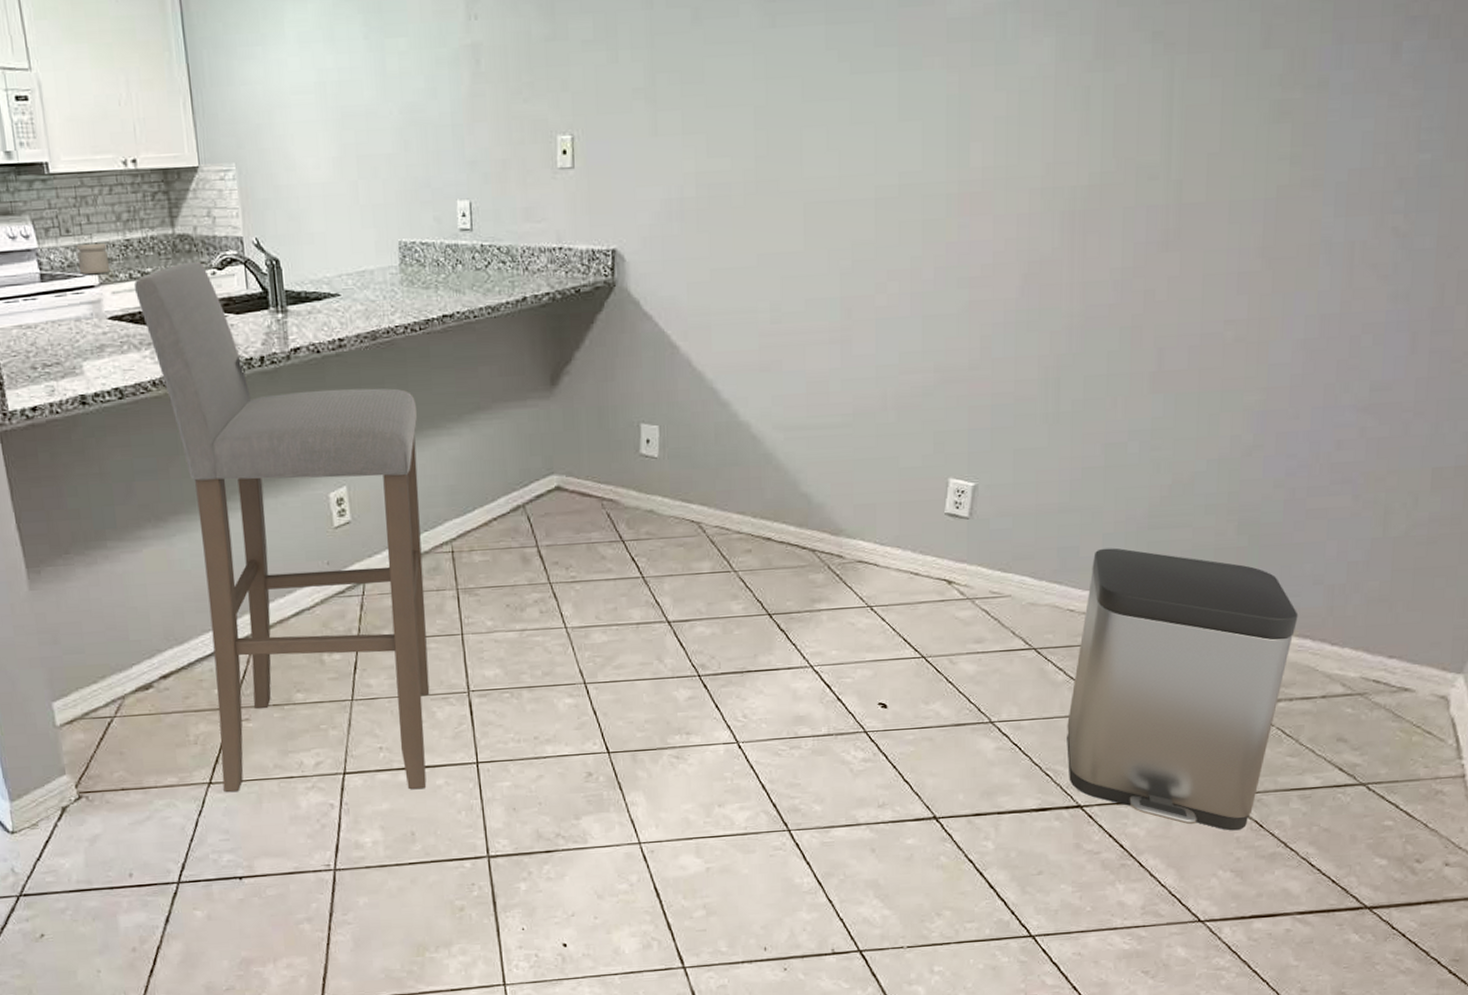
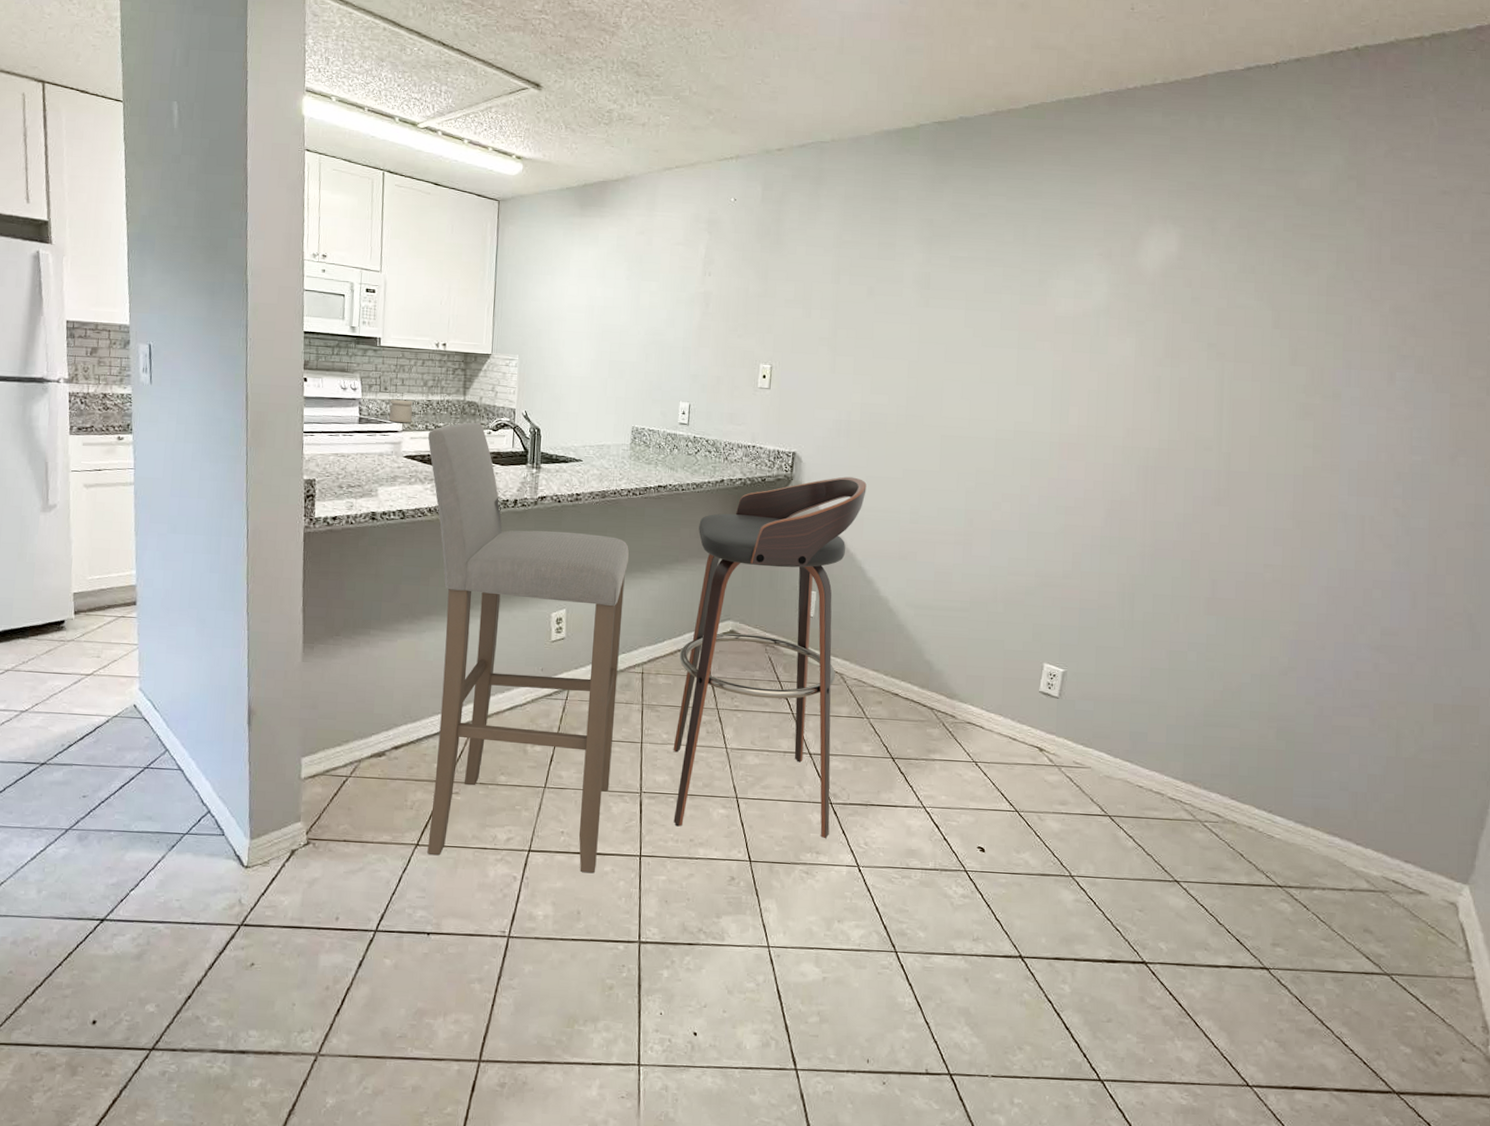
bar stool: none [496,273,712,725] -> present [673,476,867,838]
pedal bin: present [1067,548,1299,831] -> none [1134,737,1328,1003]

